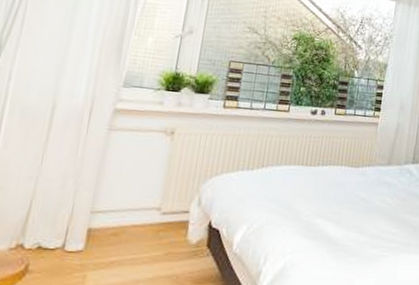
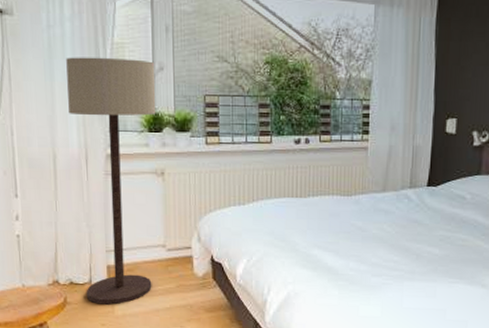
floor lamp: none [54,10,186,274] -> present [66,57,156,305]

